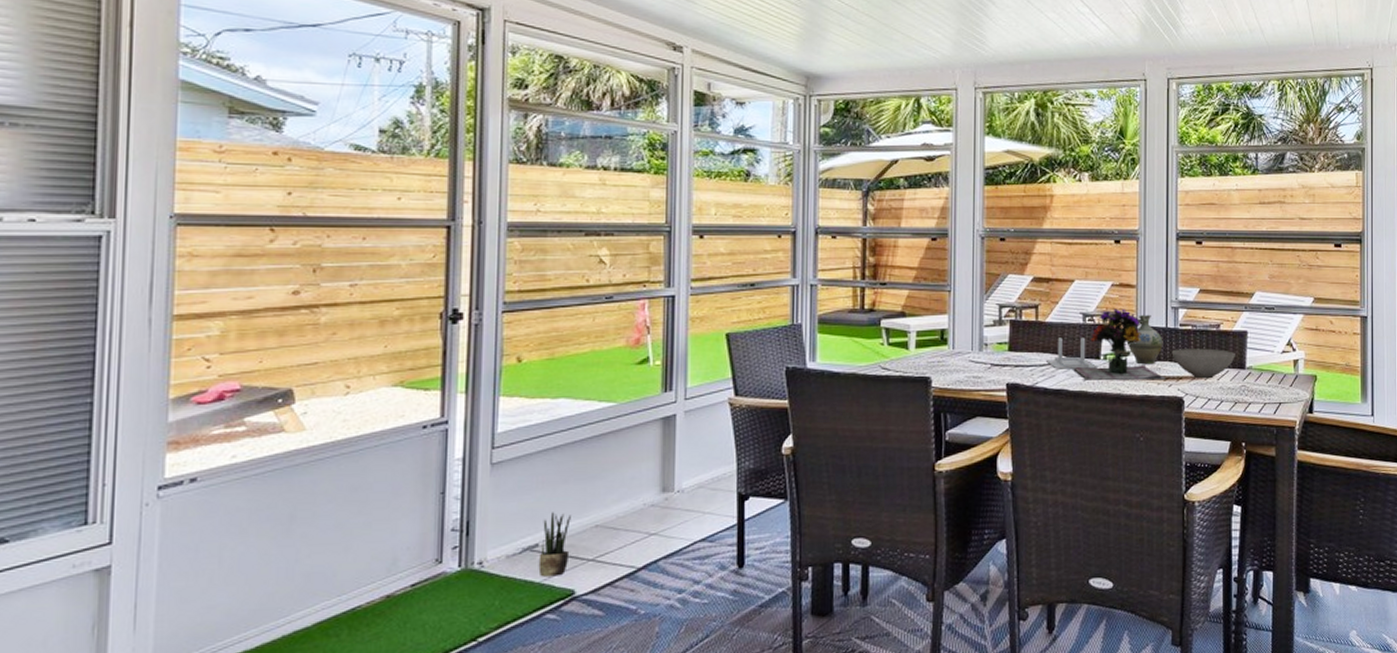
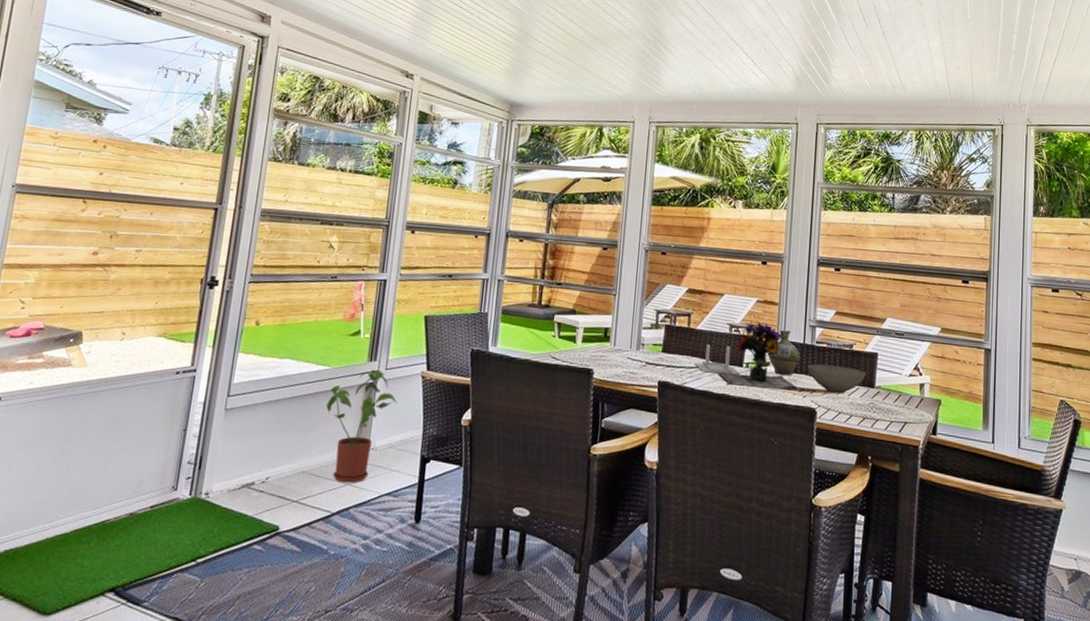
potted plant: present [538,512,571,577] -> none [252,456,283,513]
house plant: none [617,400,704,533] -> present [326,369,398,483]

